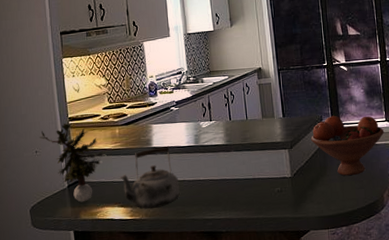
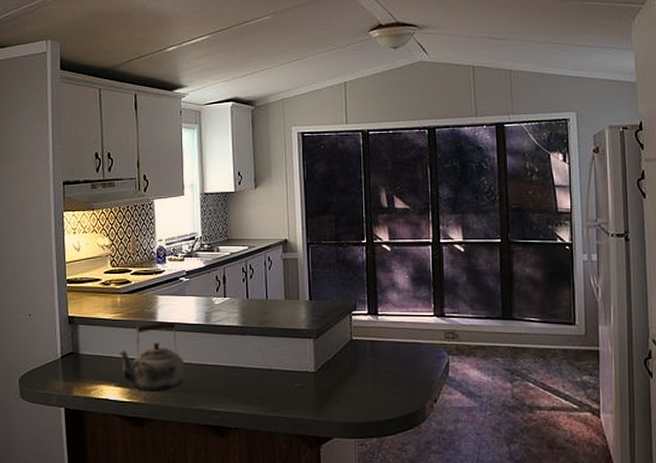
potted plant: present [40,121,107,203] -> none [34,284,107,377]
fruit bowl: present [310,115,385,176] -> none [341,303,432,378]

